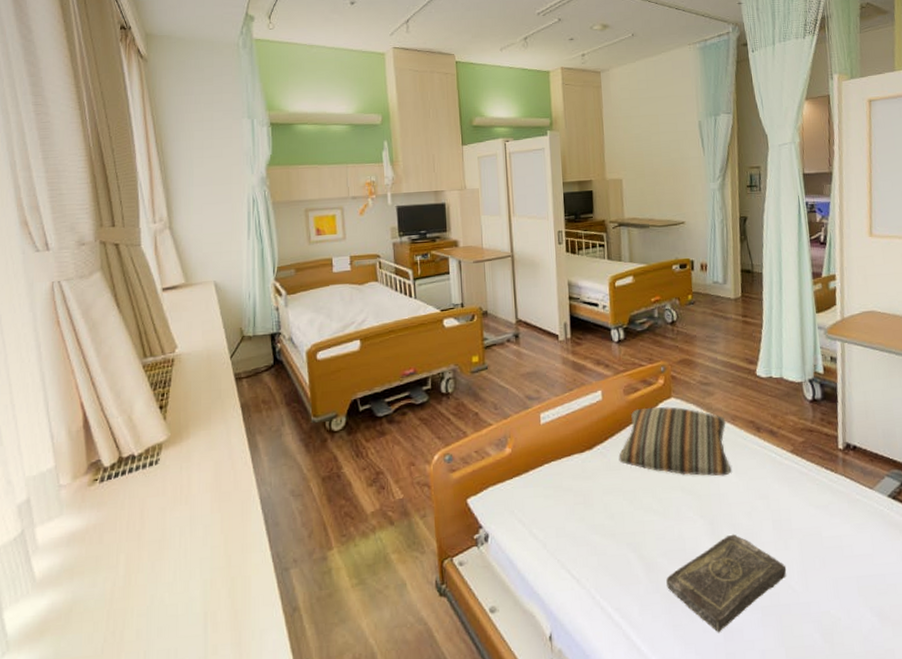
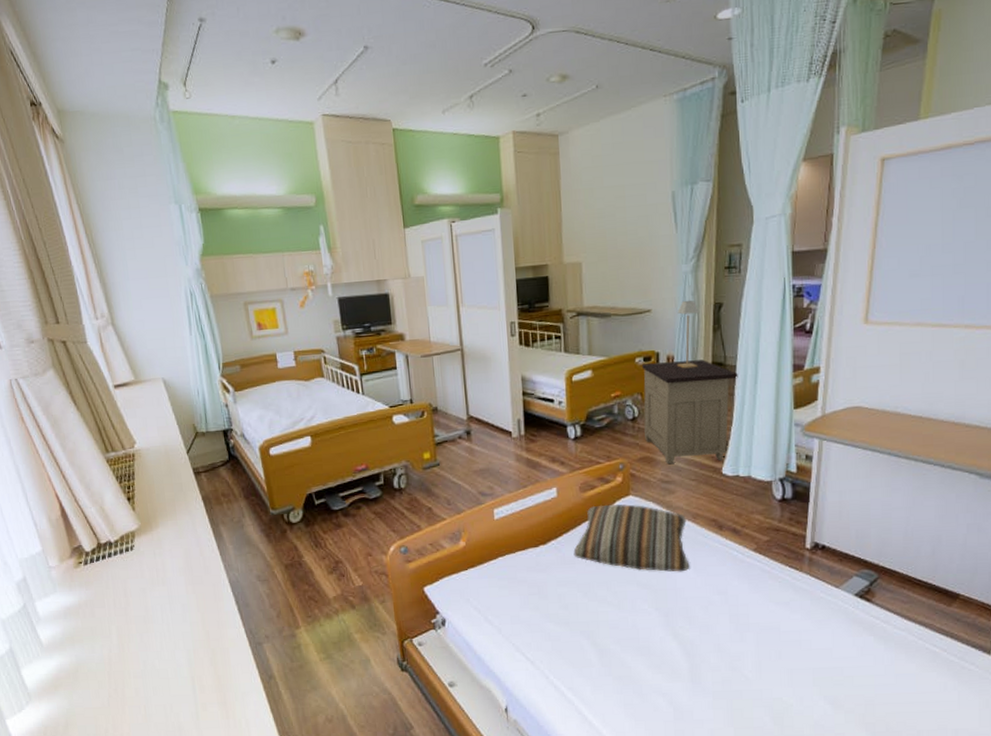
book: present [666,534,787,633] -> none [619,626,741,712]
nightstand: none [679,267,765,366] -> present [642,360,738,464]
table lamp: none [708,214,729,276] -> present [677,301,699,369]

